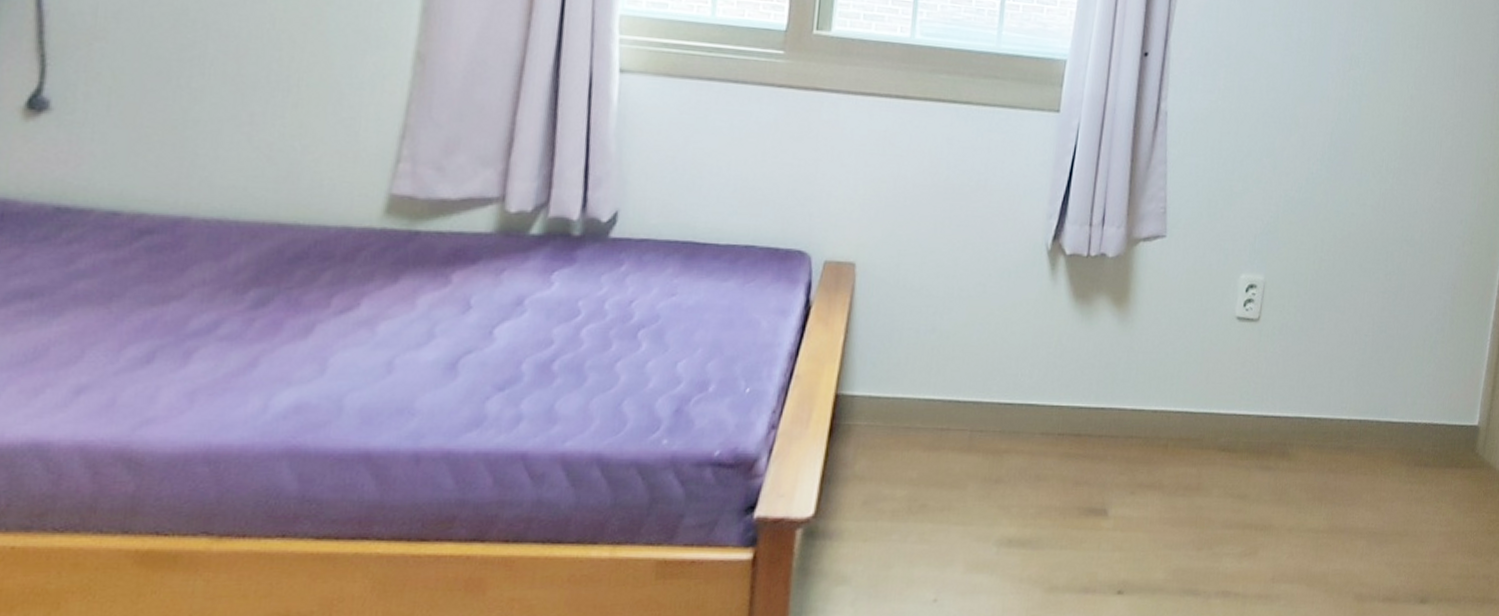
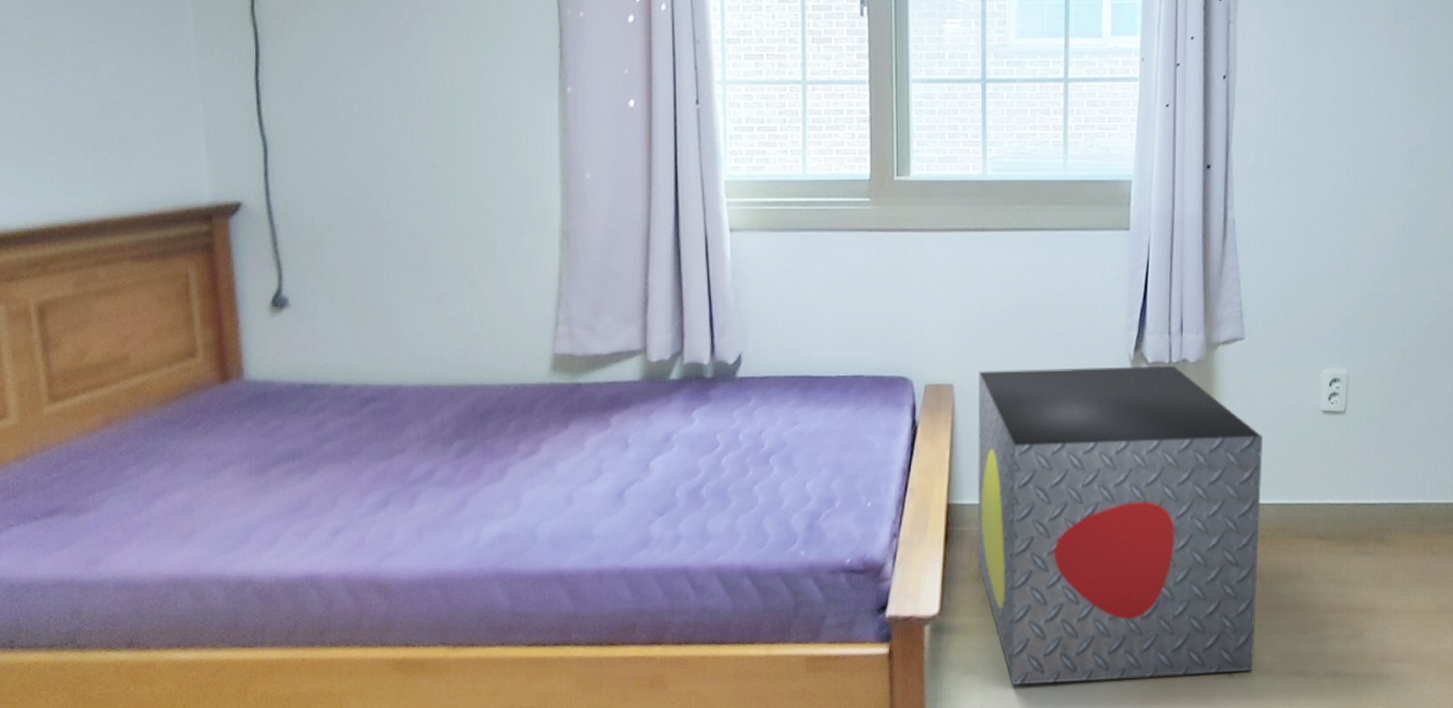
storage bin: none [863,250,1175,598] -> present [977,366,1264,685]

